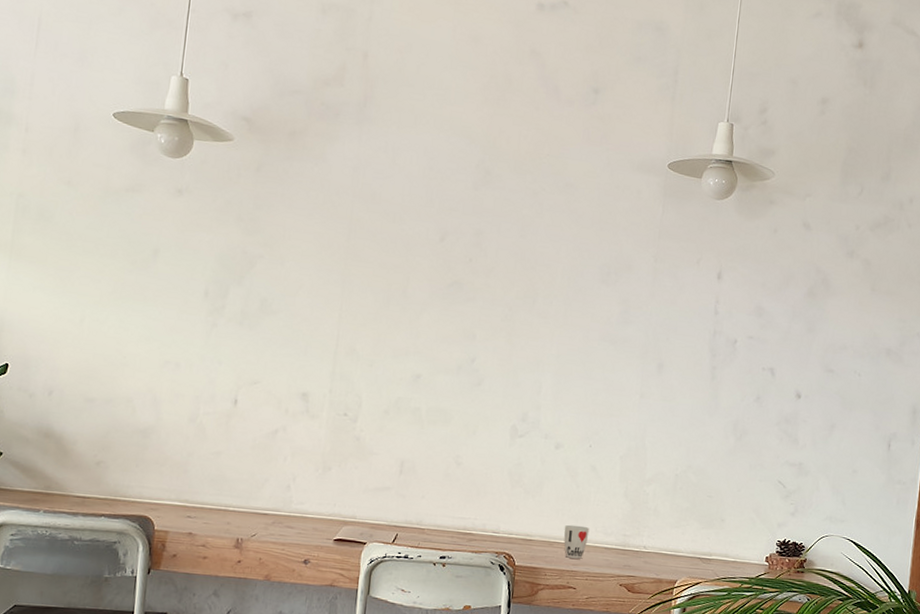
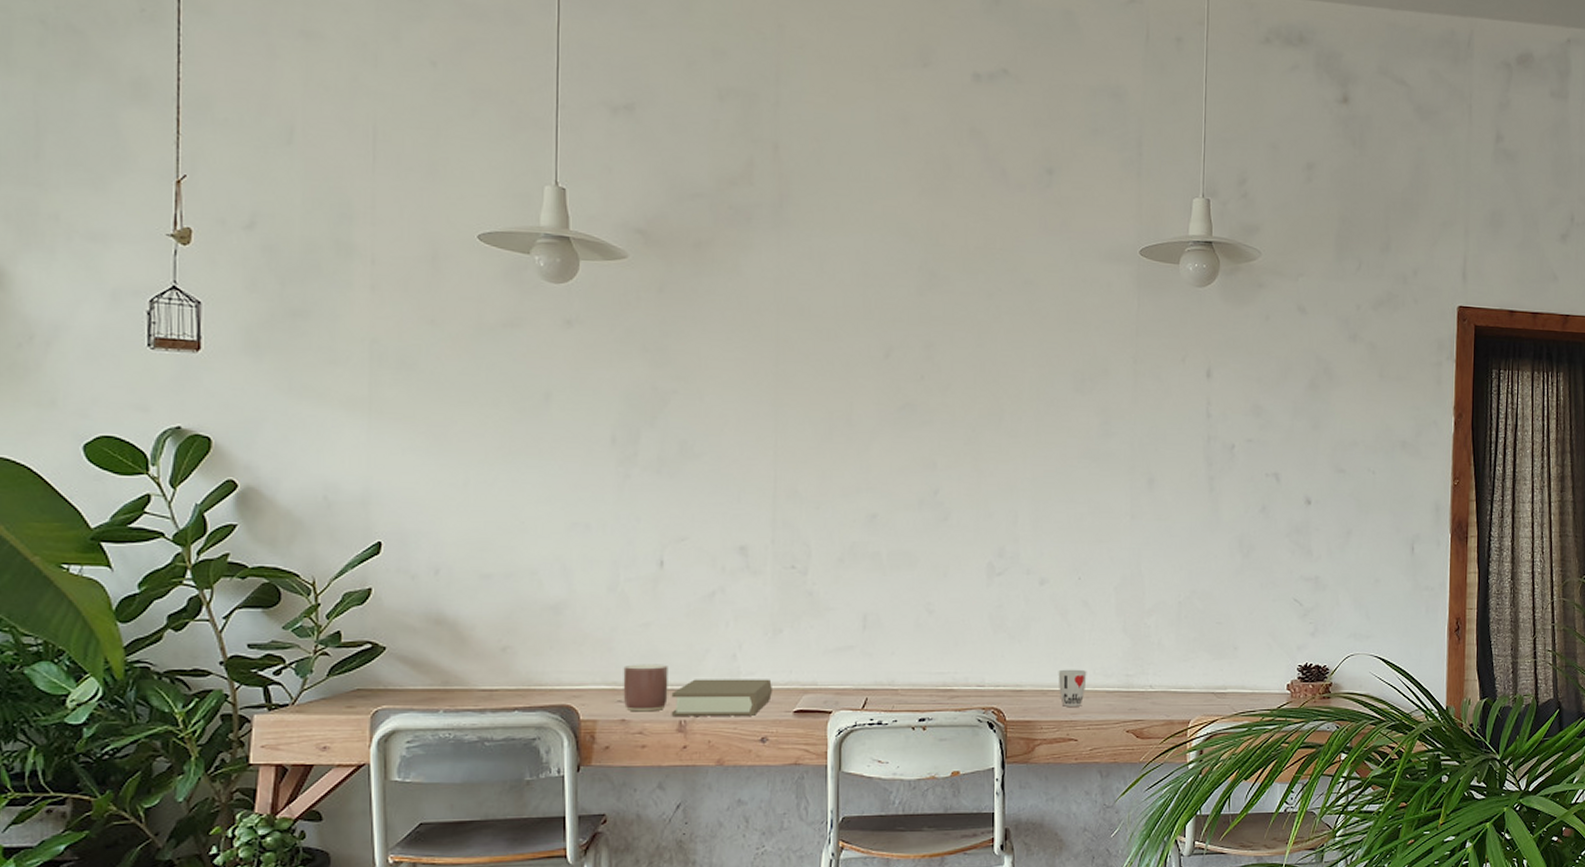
mug: none [192,486,233,529] -> present [623,664,668,712]
book: none [230,503,319,540] -> present [671,679,773,716]

